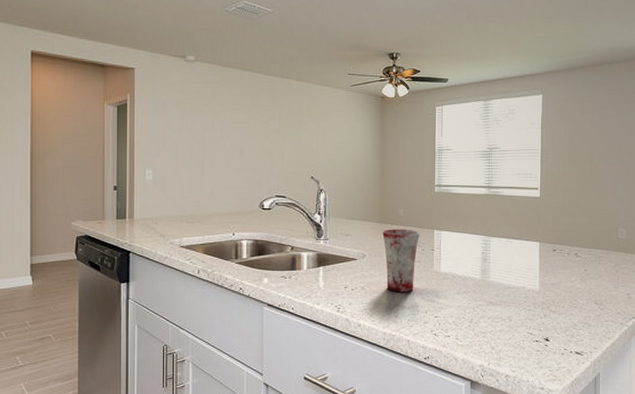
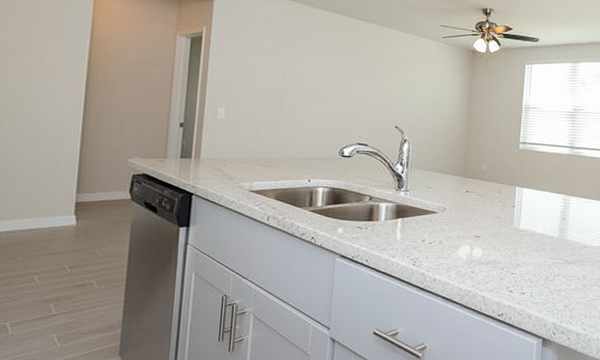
mug: present [382,229,420,292] -> none [464,183,502,248]

